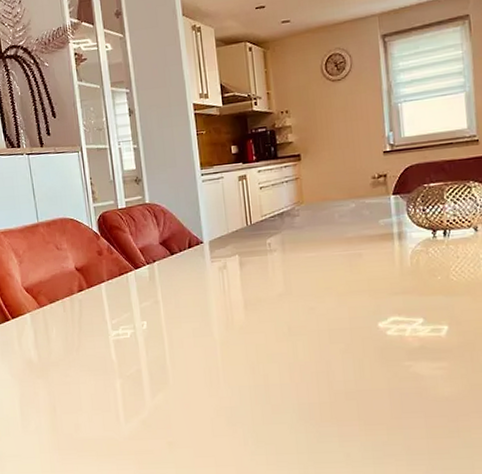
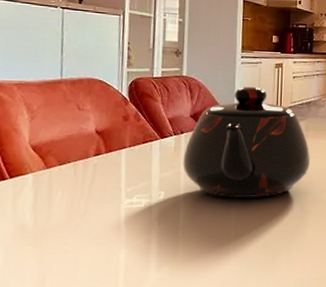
teapot: none [159,203,293,323] -> present [183,86,311,197]

